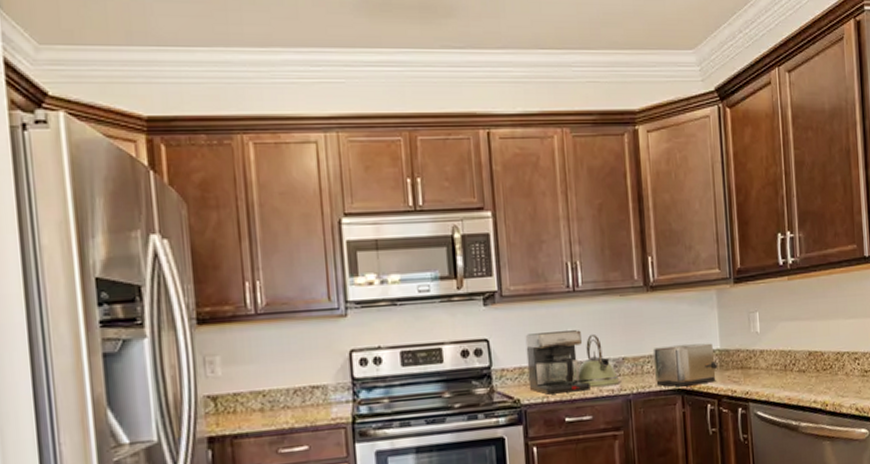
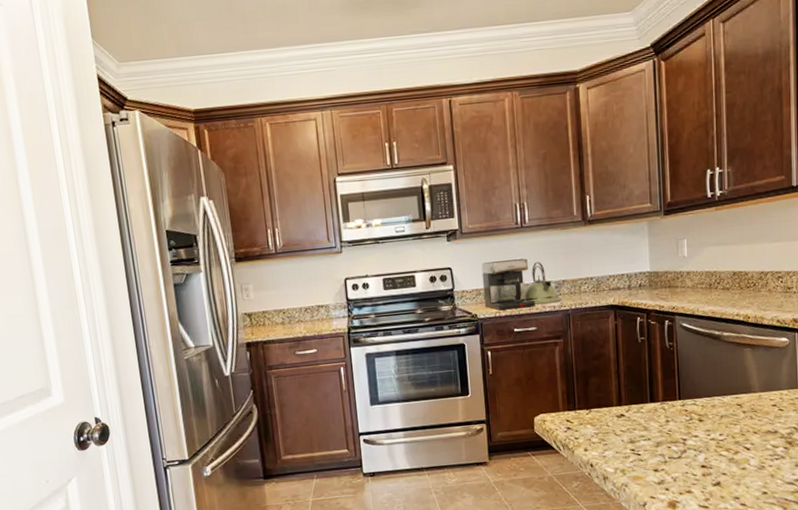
toaster: present [652,343,718,387] -> none [589,266,648,303]

